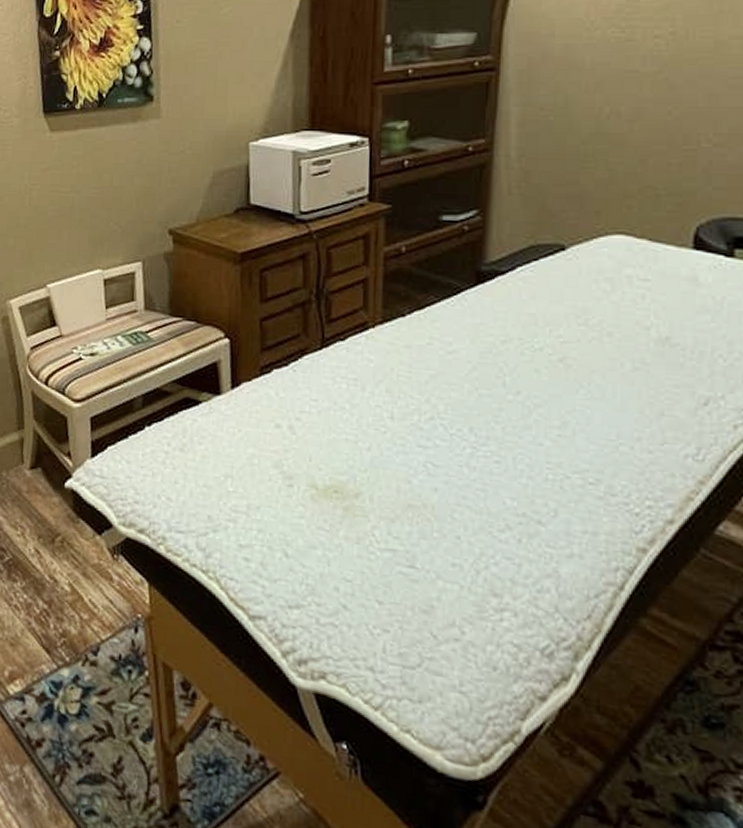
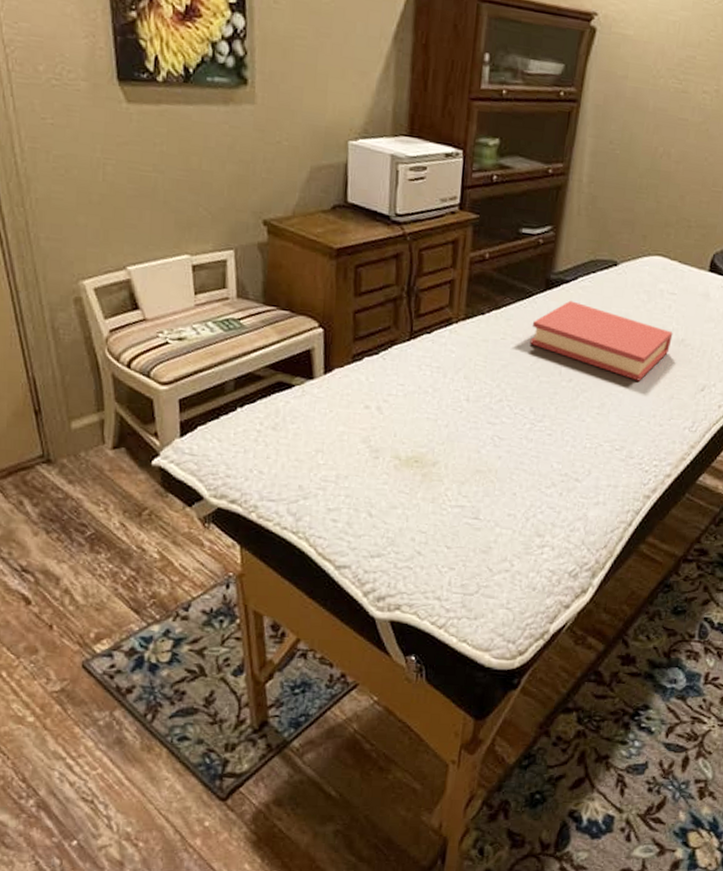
hardback book: none [462,295,652,393] -> present [530,300,673,381]

